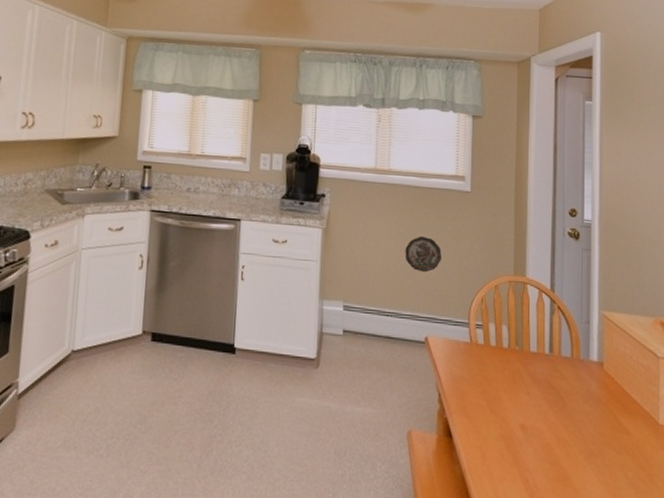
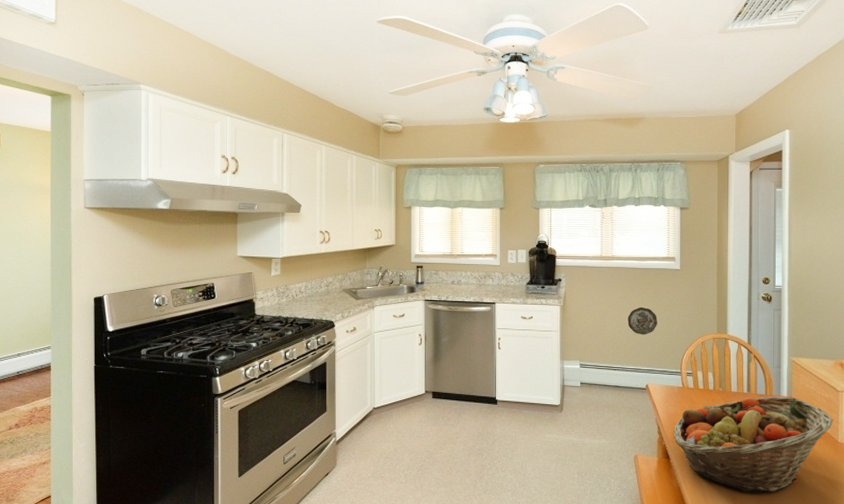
fruit basket: none [458,359,653,488] -> present [674,396,833,492]

